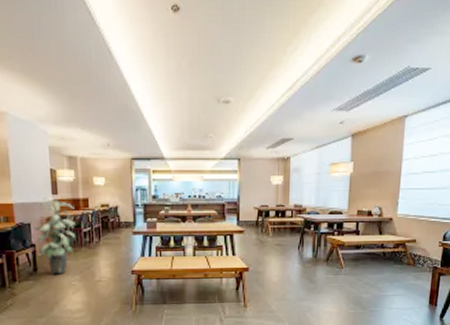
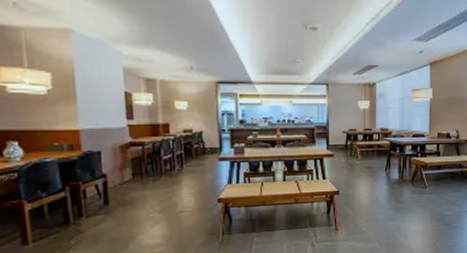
indoor plant: present [32,196,76,274] -> none [103,122,155,207]

